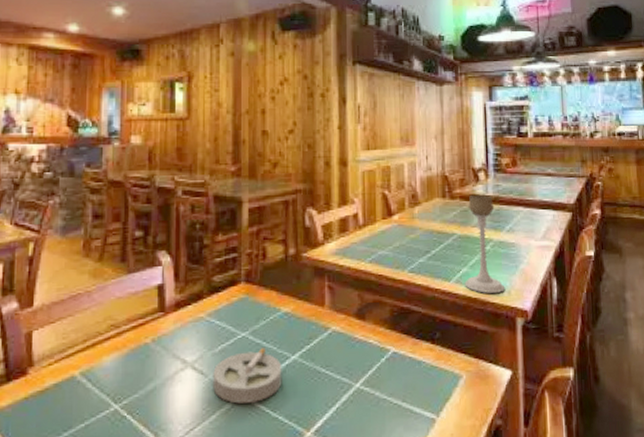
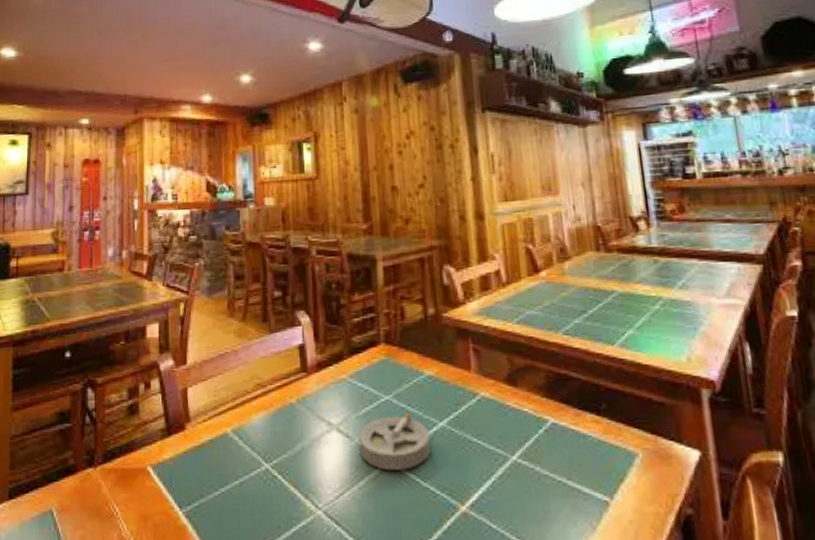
candle holder: present [465,194,505,293] -> none [628,246,684,359]

